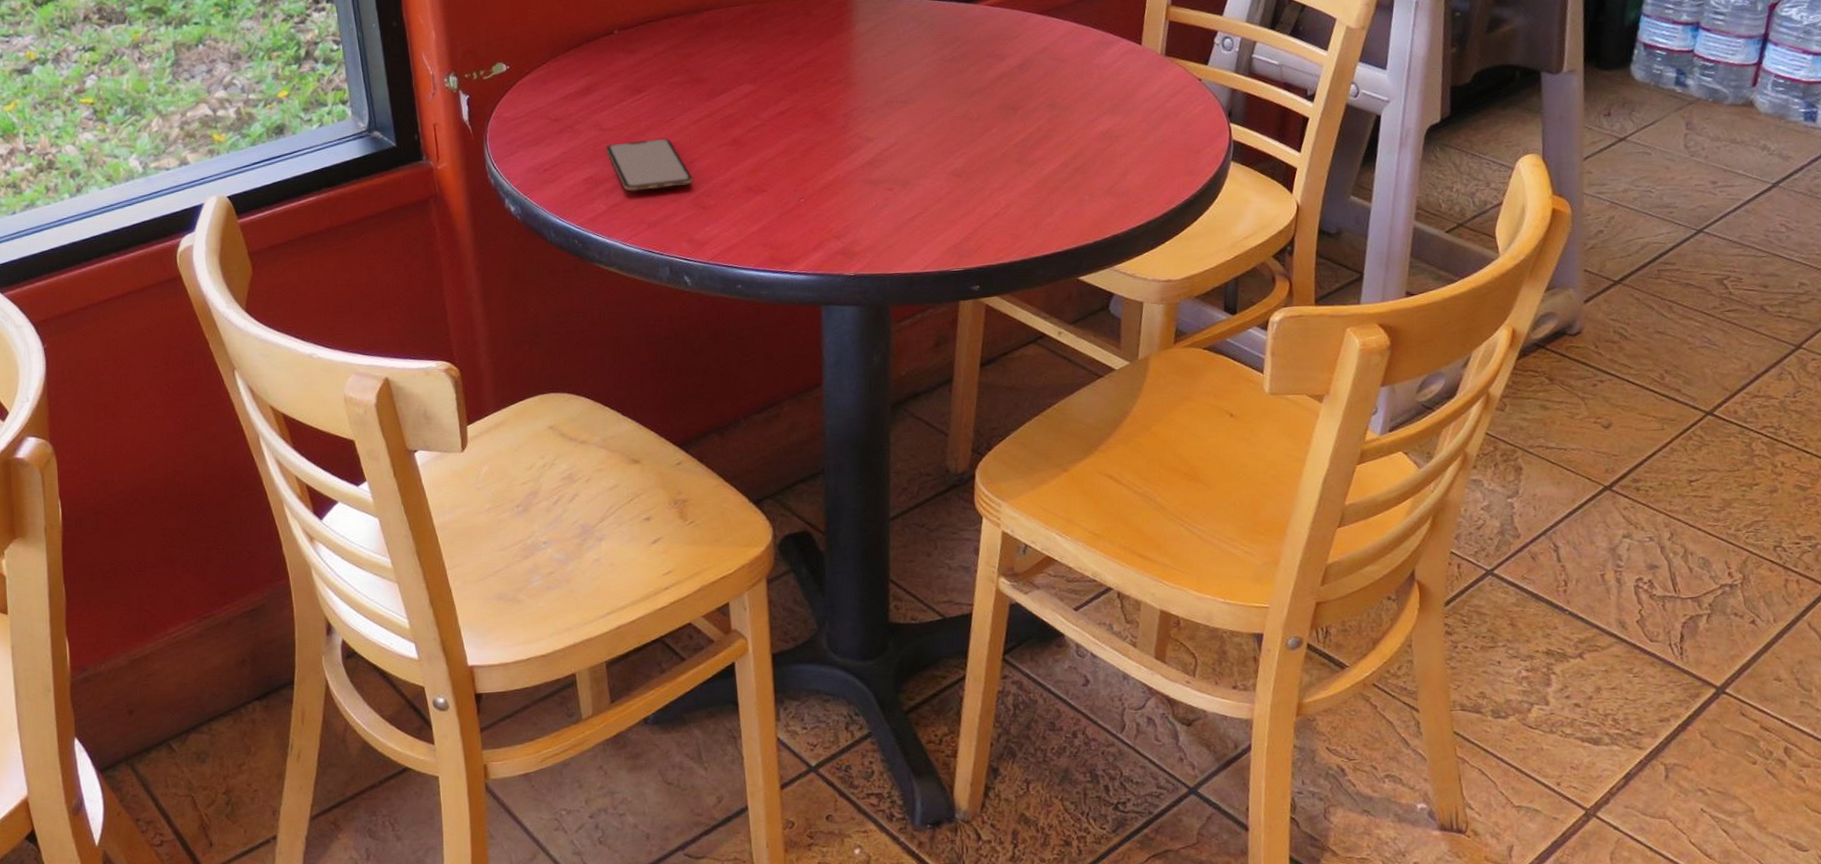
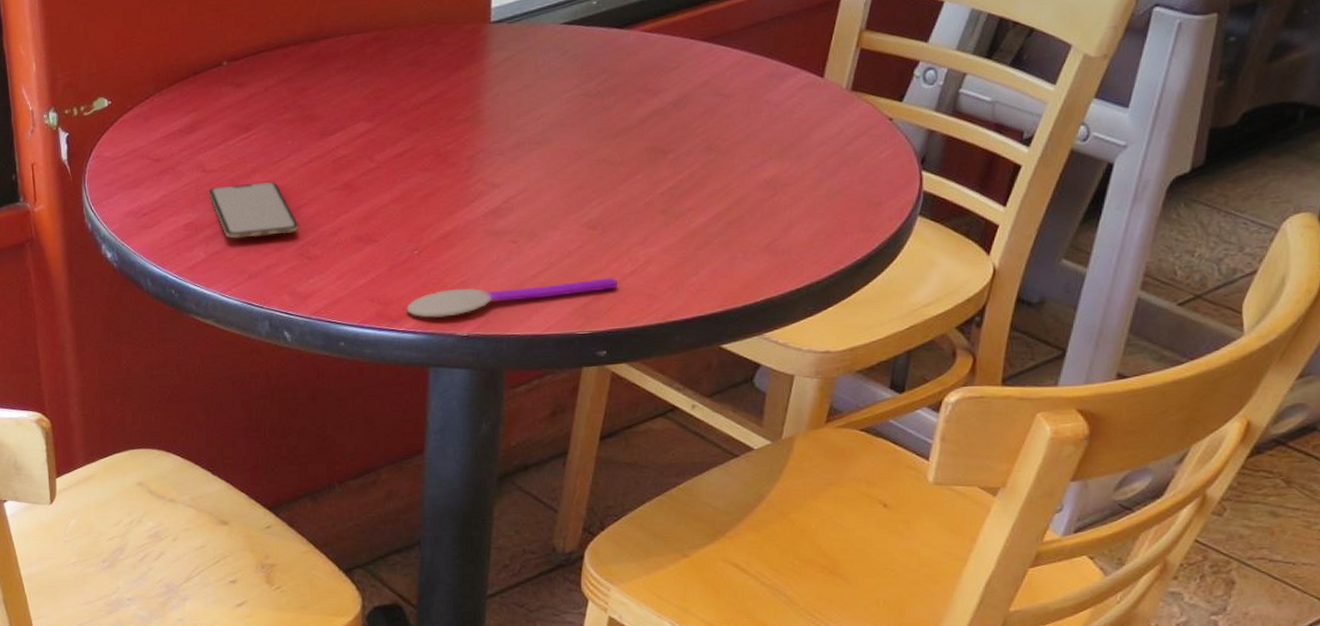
spoon: none [797,219,985,260] -> present [406,277,619,318]

